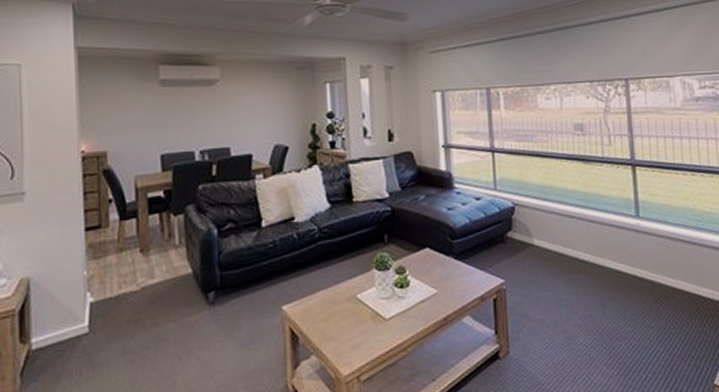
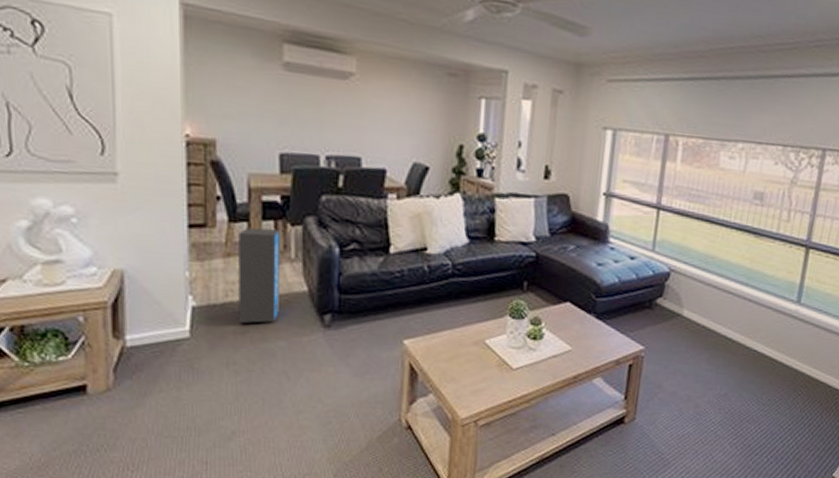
air purifier: none [129,220,169,311] -> present [238,227,281,323]

